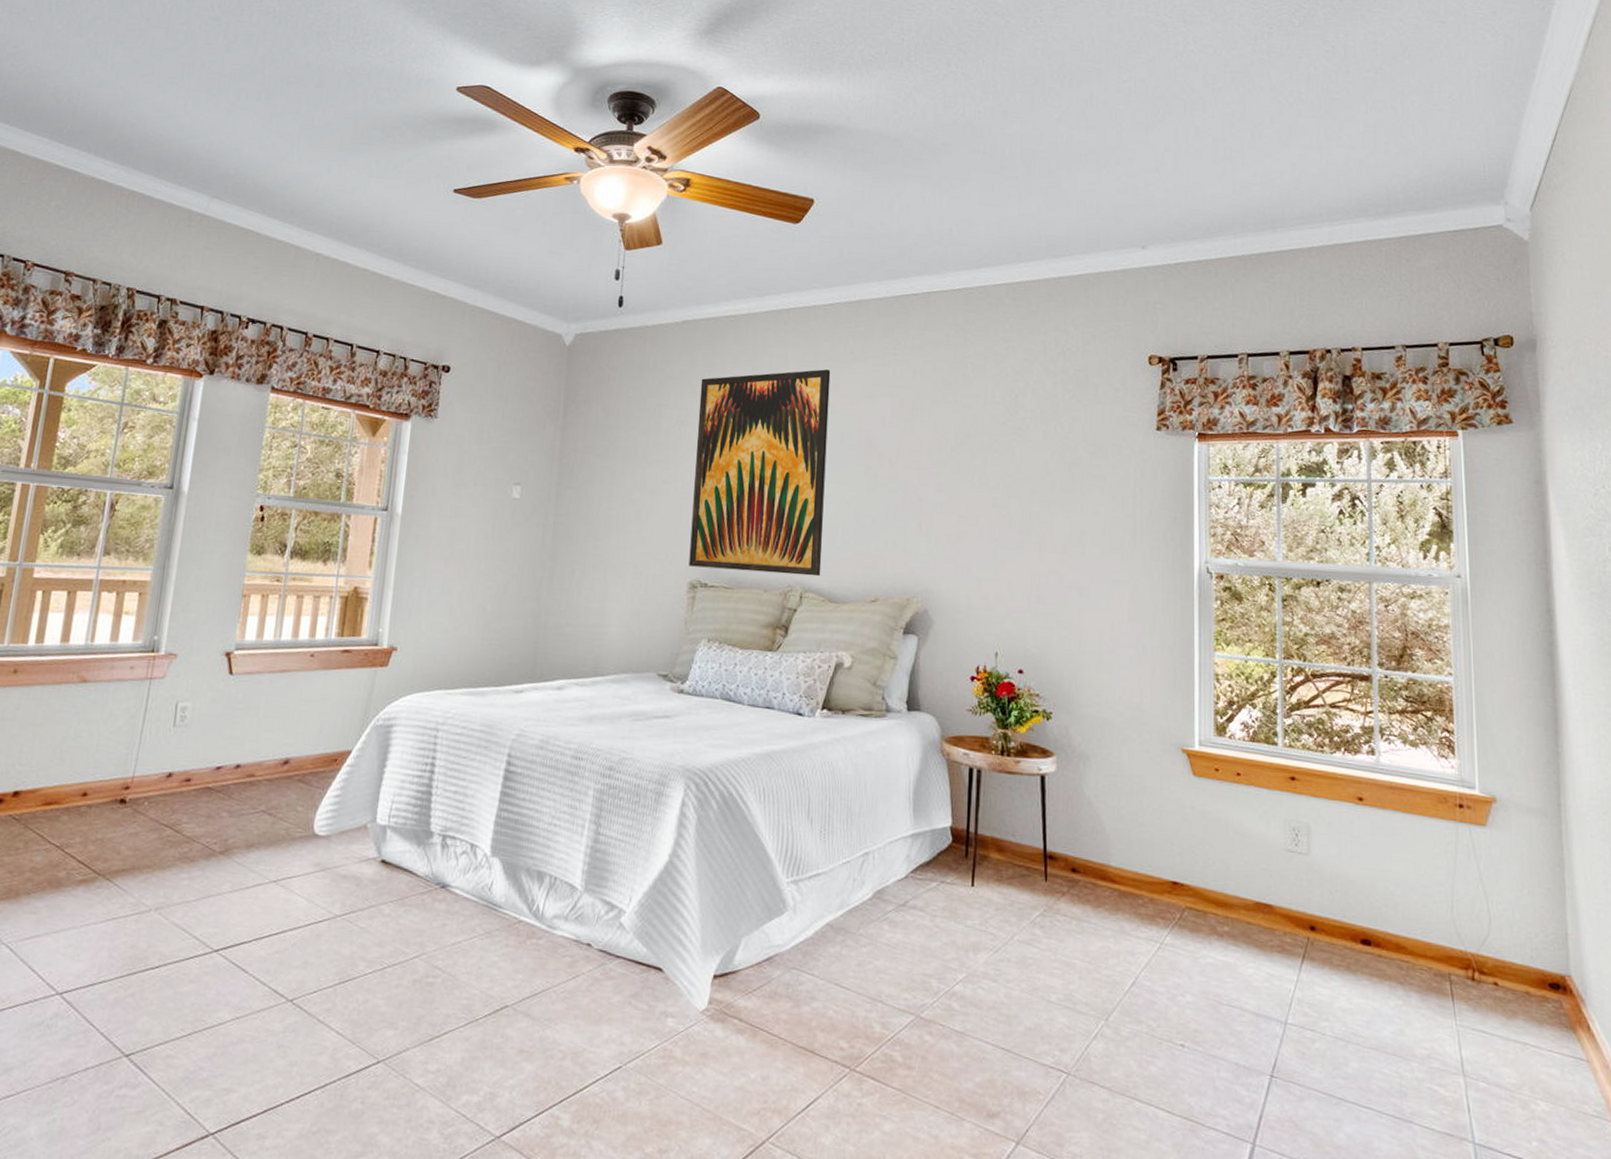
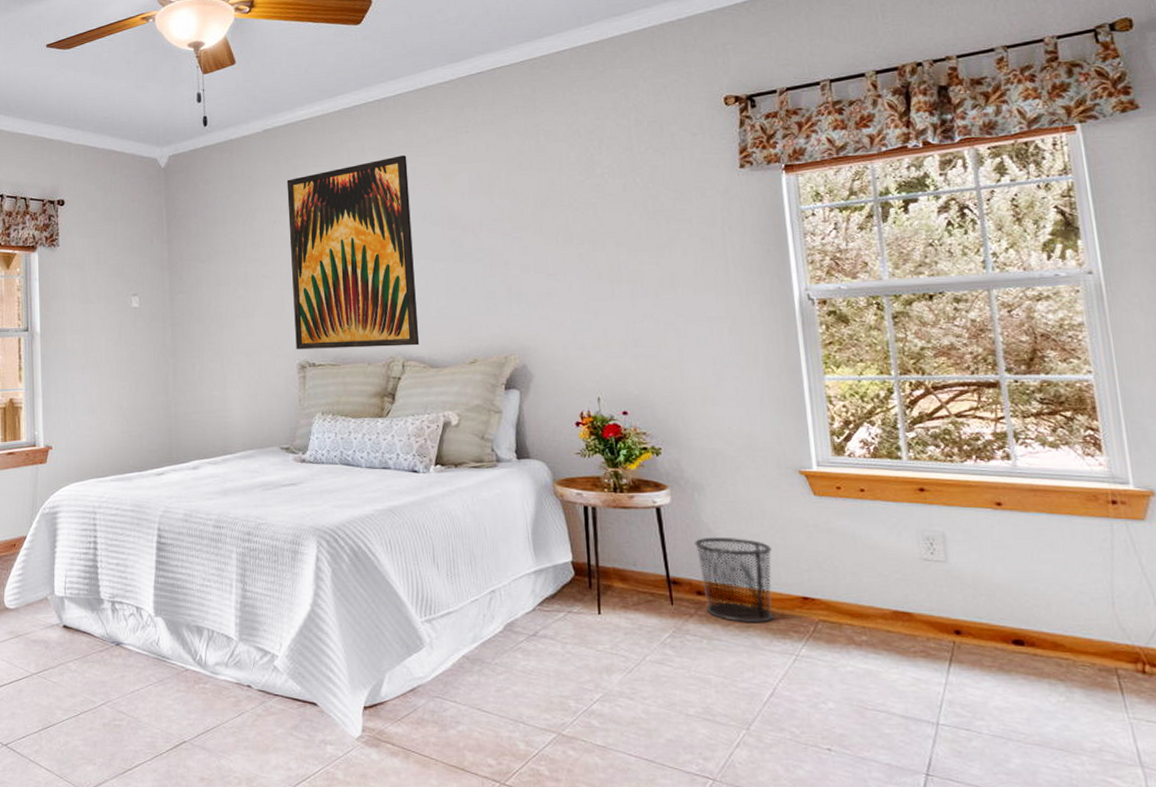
waste bin: none [1074,811,1148,906] -> present [694,537,774,622]

